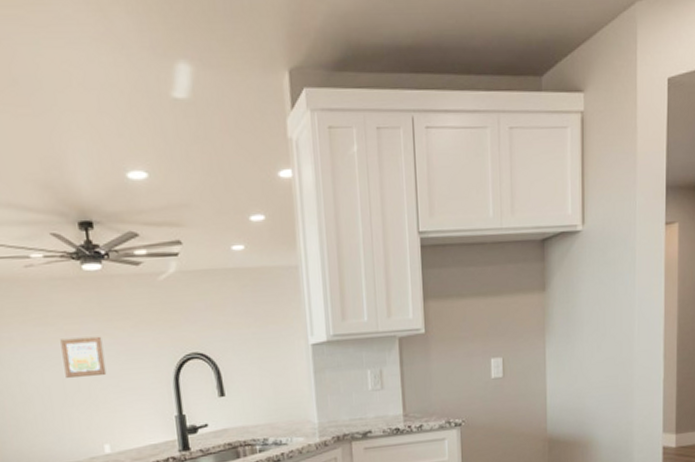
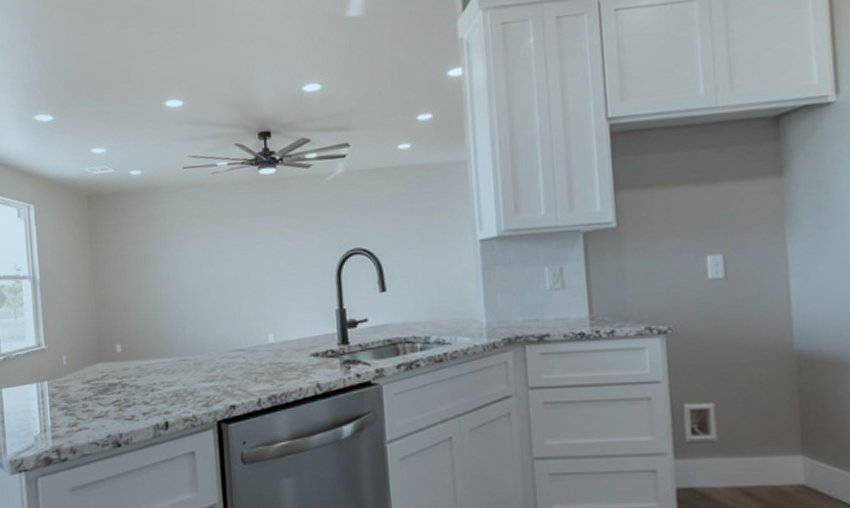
wall art: present [60,336,107,378] -> none [236,233,275,271]

